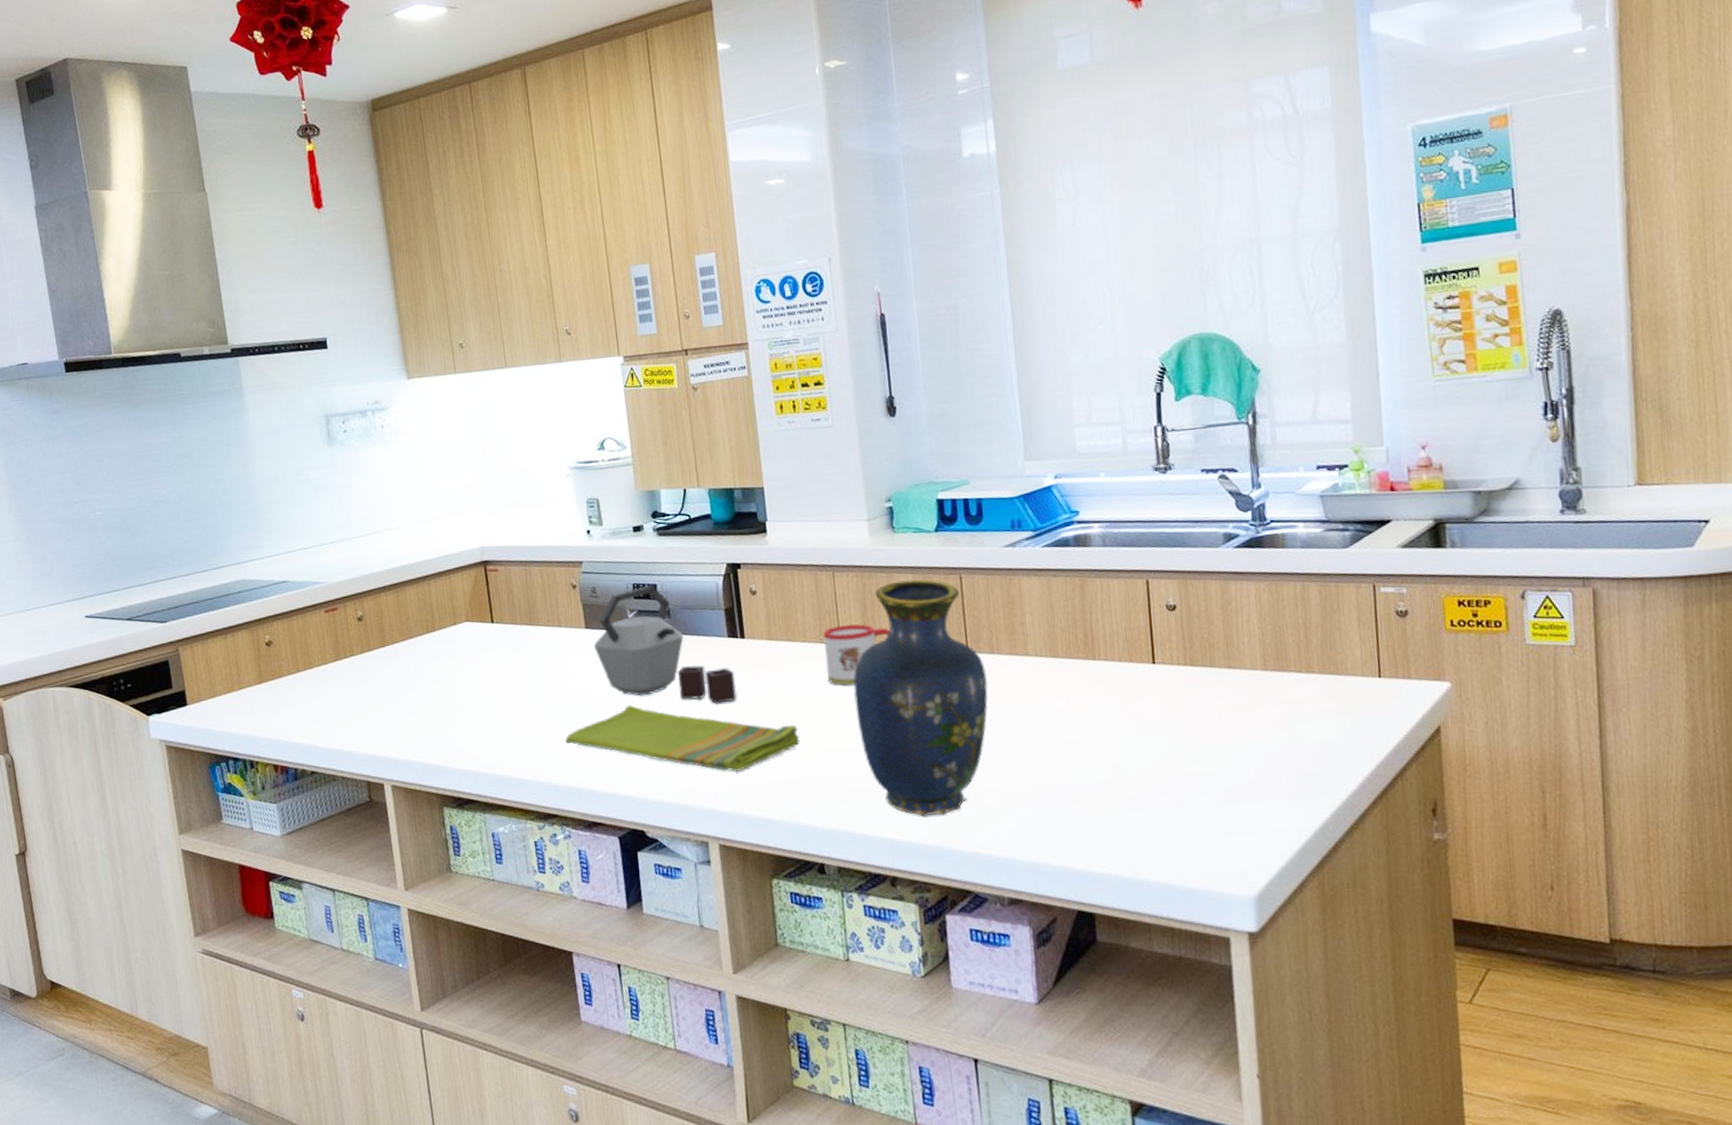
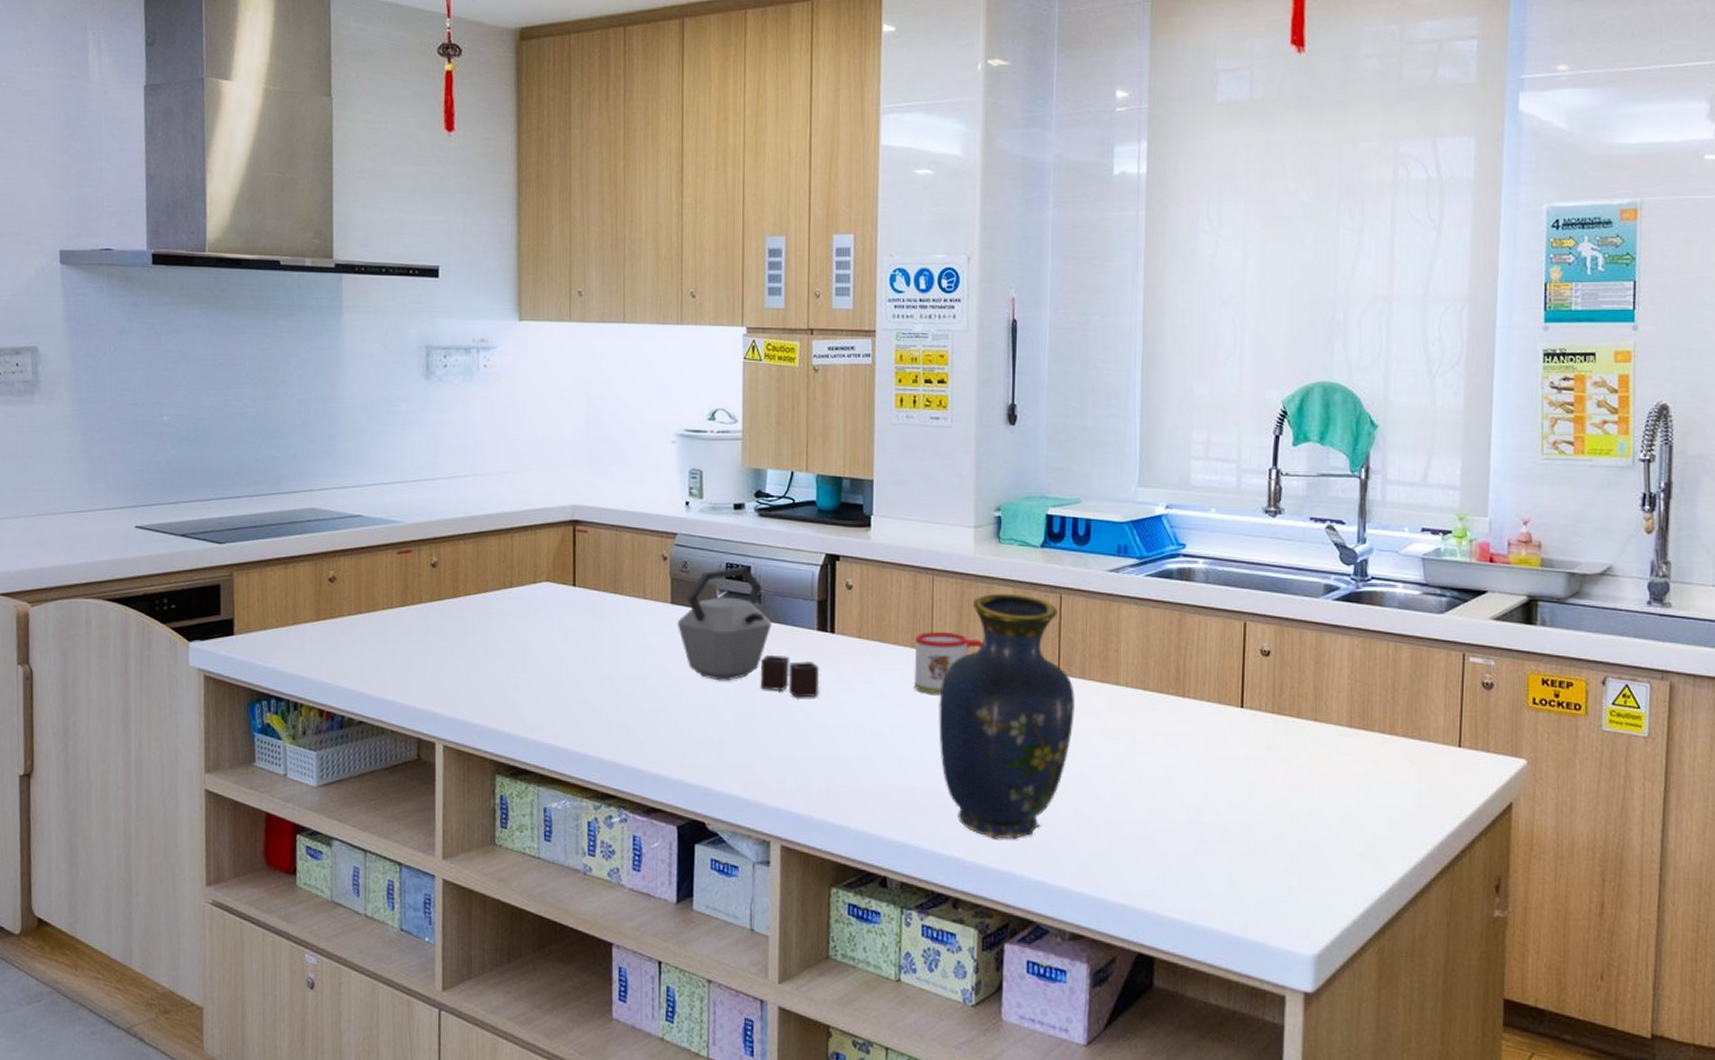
dish towel: present [565,704,800,772] -> none [635,687,878,771]

